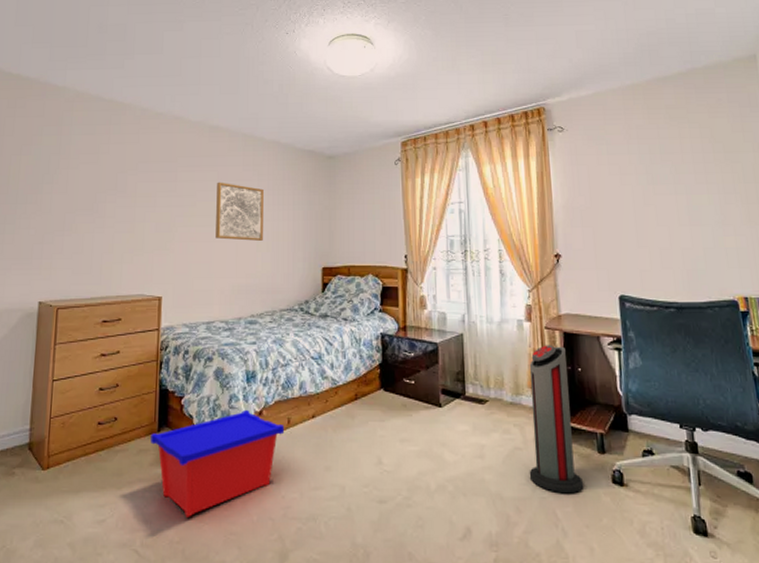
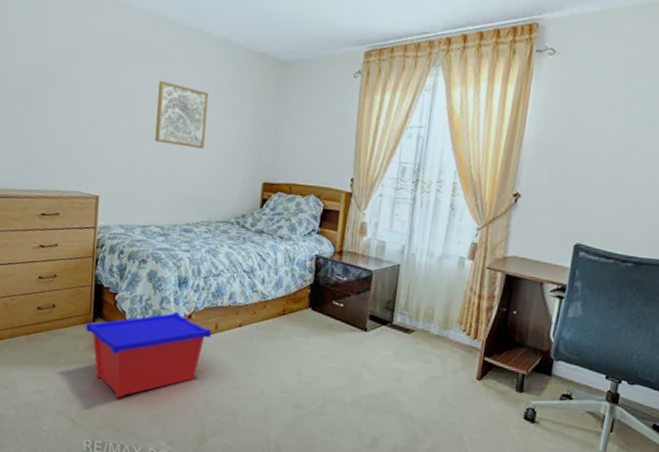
air purifier: present [529,345,584,494] -> none [442,284,504,423]

